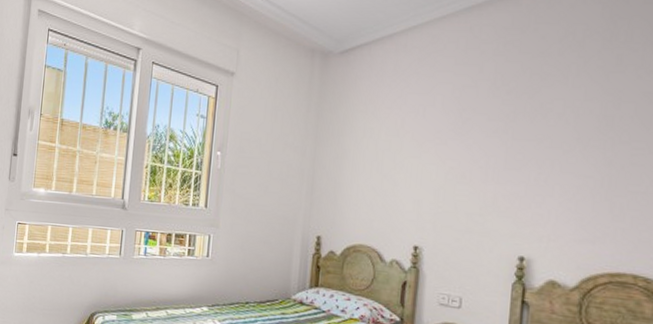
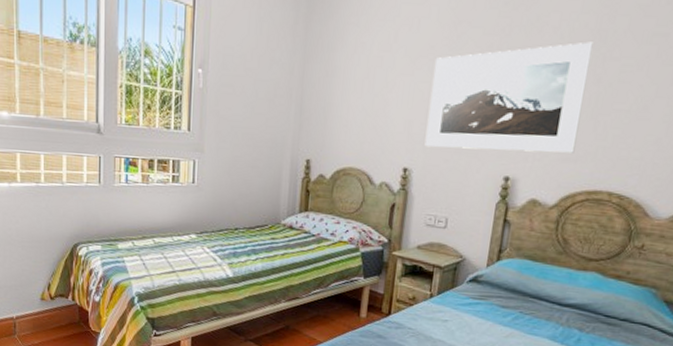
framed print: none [434,126,600,234] -> present [424,41,594,154]

